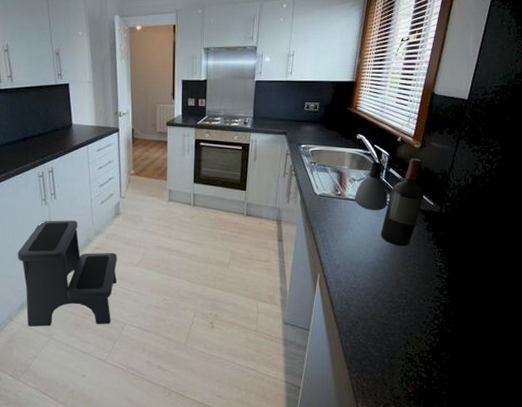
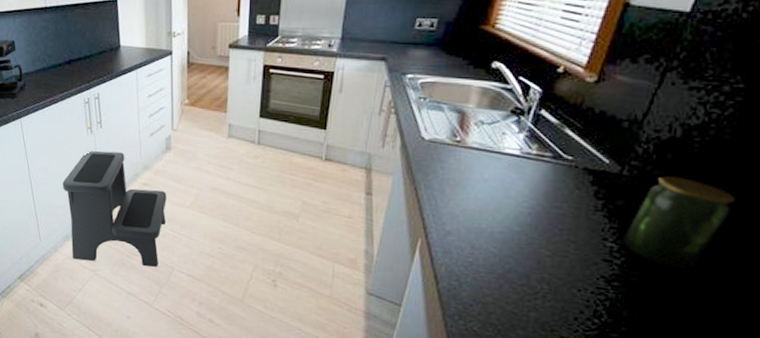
soap dispenser: present [354,161,389,211] -> none [480,99,539,166]
wine bottle: present [380,158,425,247] -> none [516,96,597,217]
jar: none [446,212,504,277] -> present [621,176,735,270]

